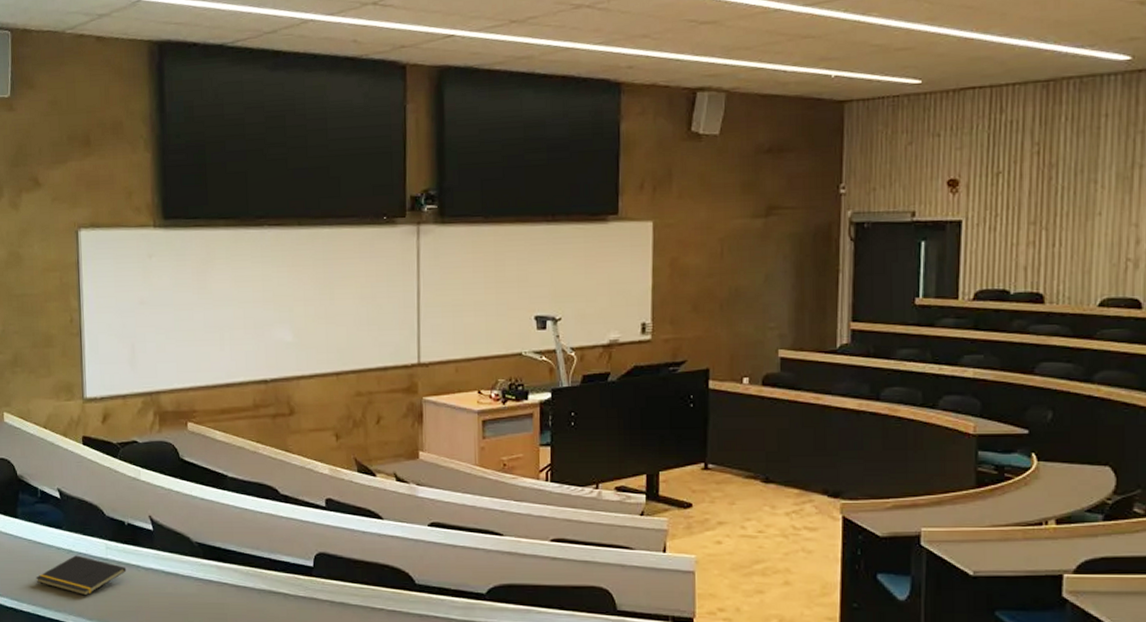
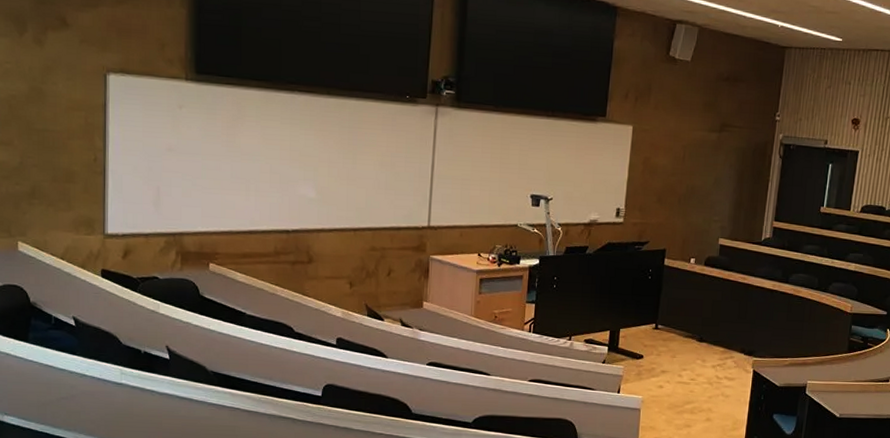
notepad: present [35,555,127,596] -> none [45,379,141,417]

